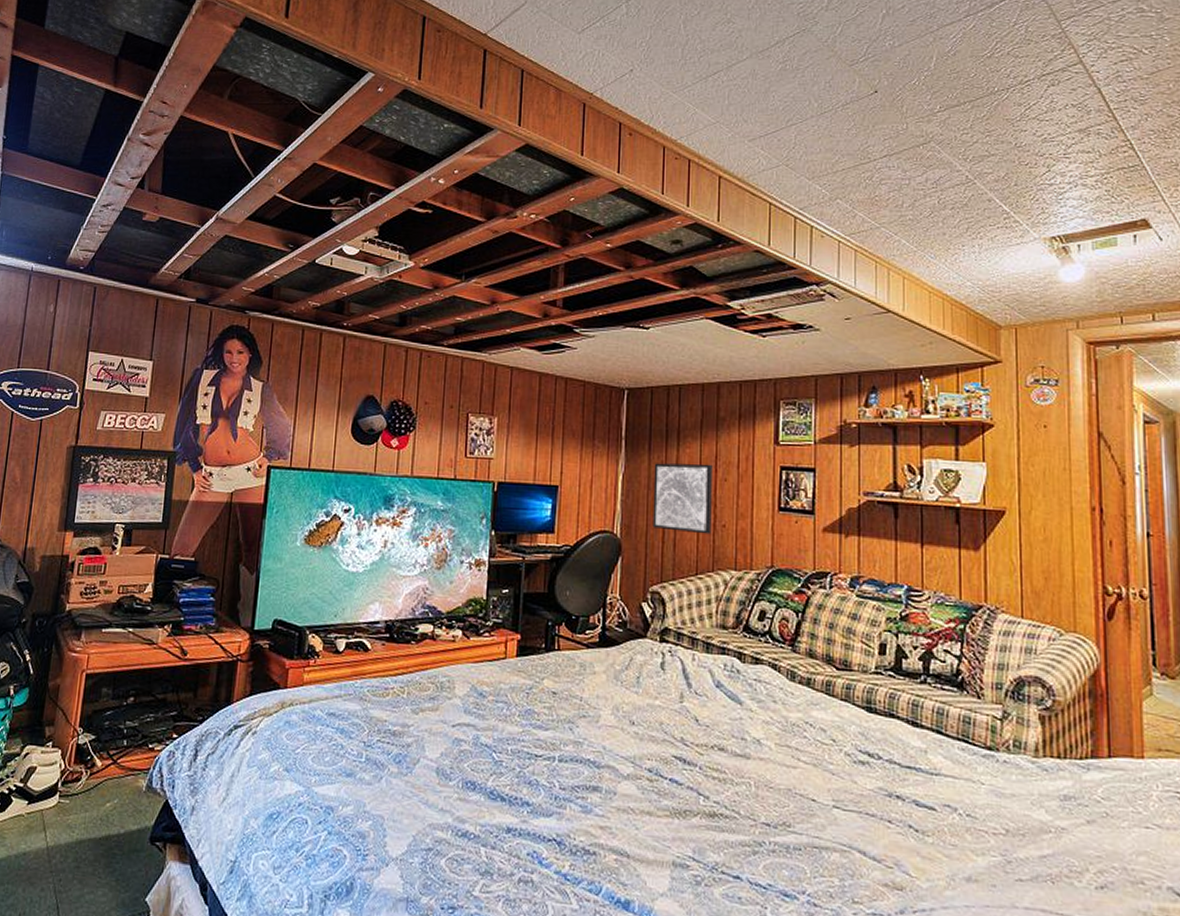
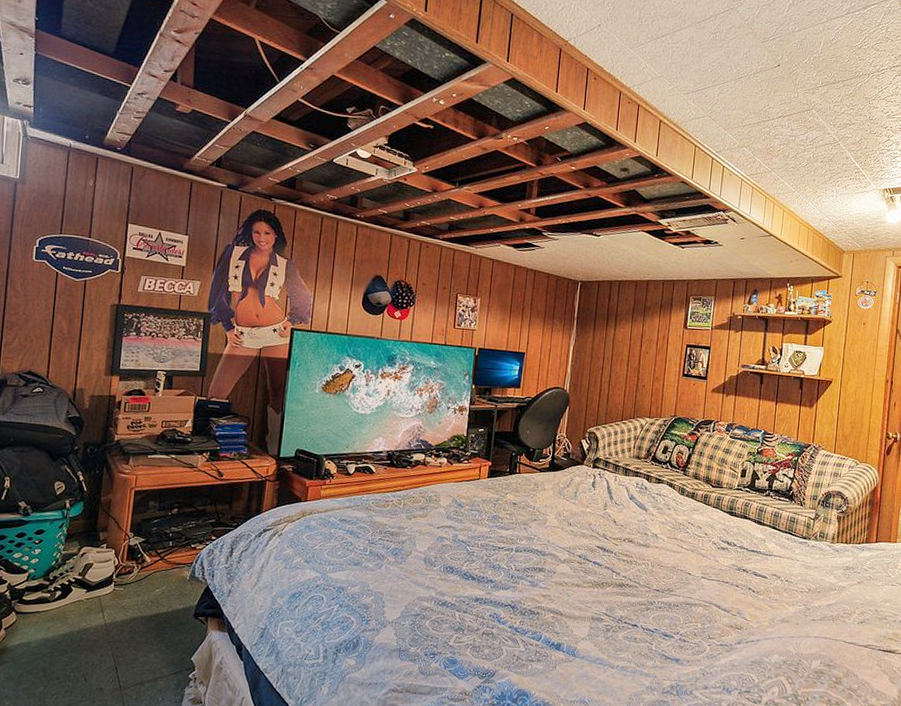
wall art: present [652,463,712,535] -> none [593,338,639,392]

